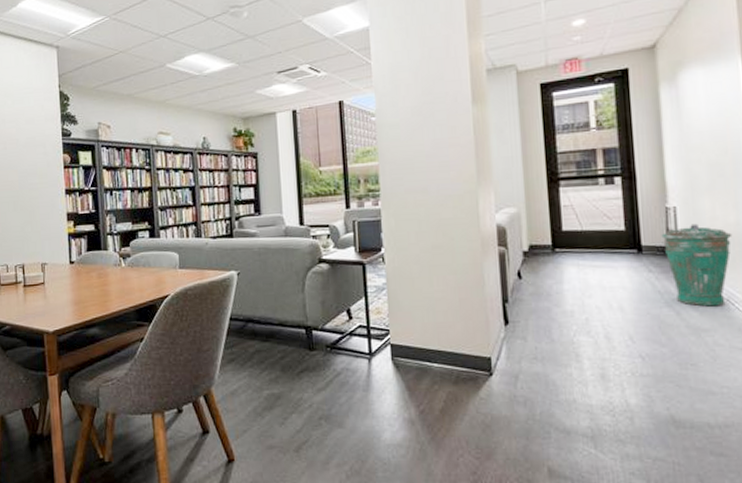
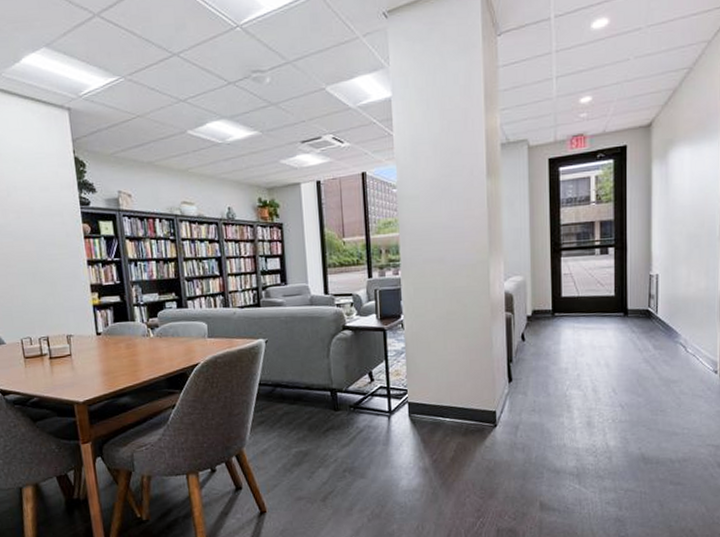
trash can: present [661,223,733,307] -> none [644,289,702,362]

